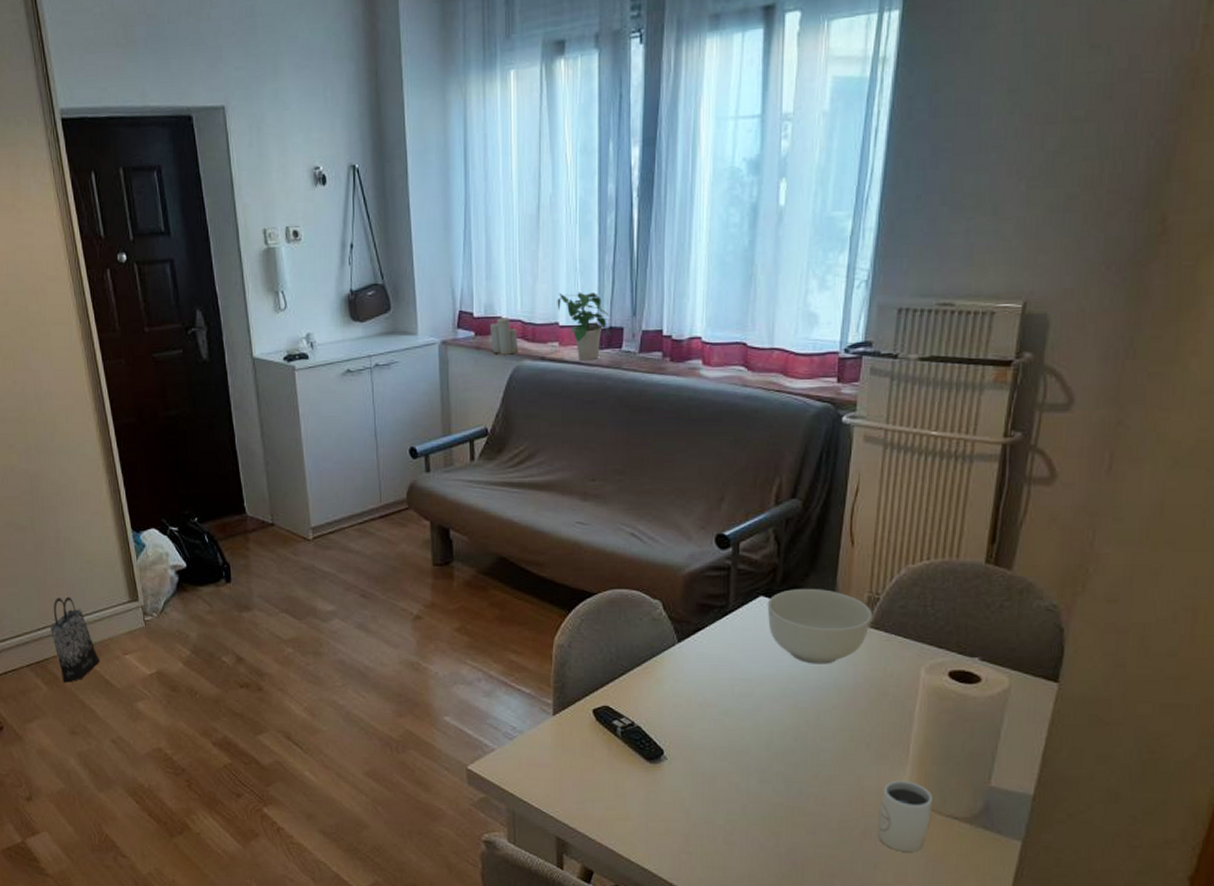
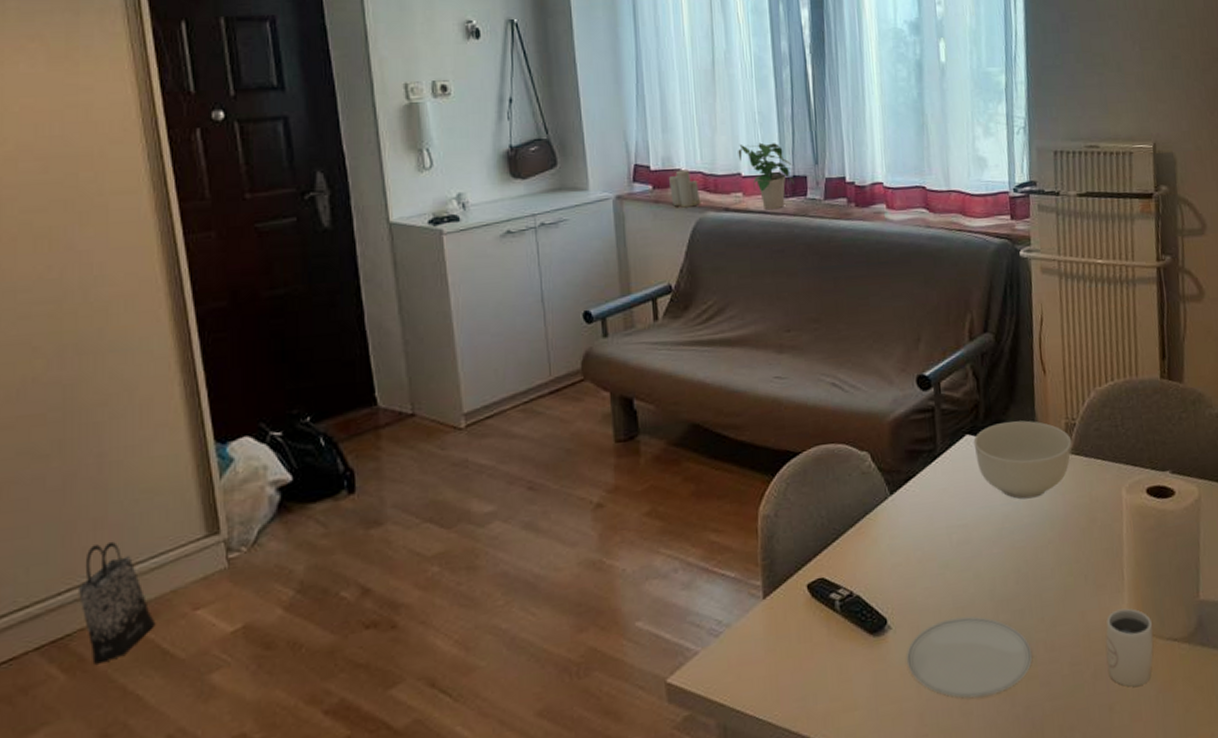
plate: none [678,760,802,833] -> present [906,616,1033,699]

